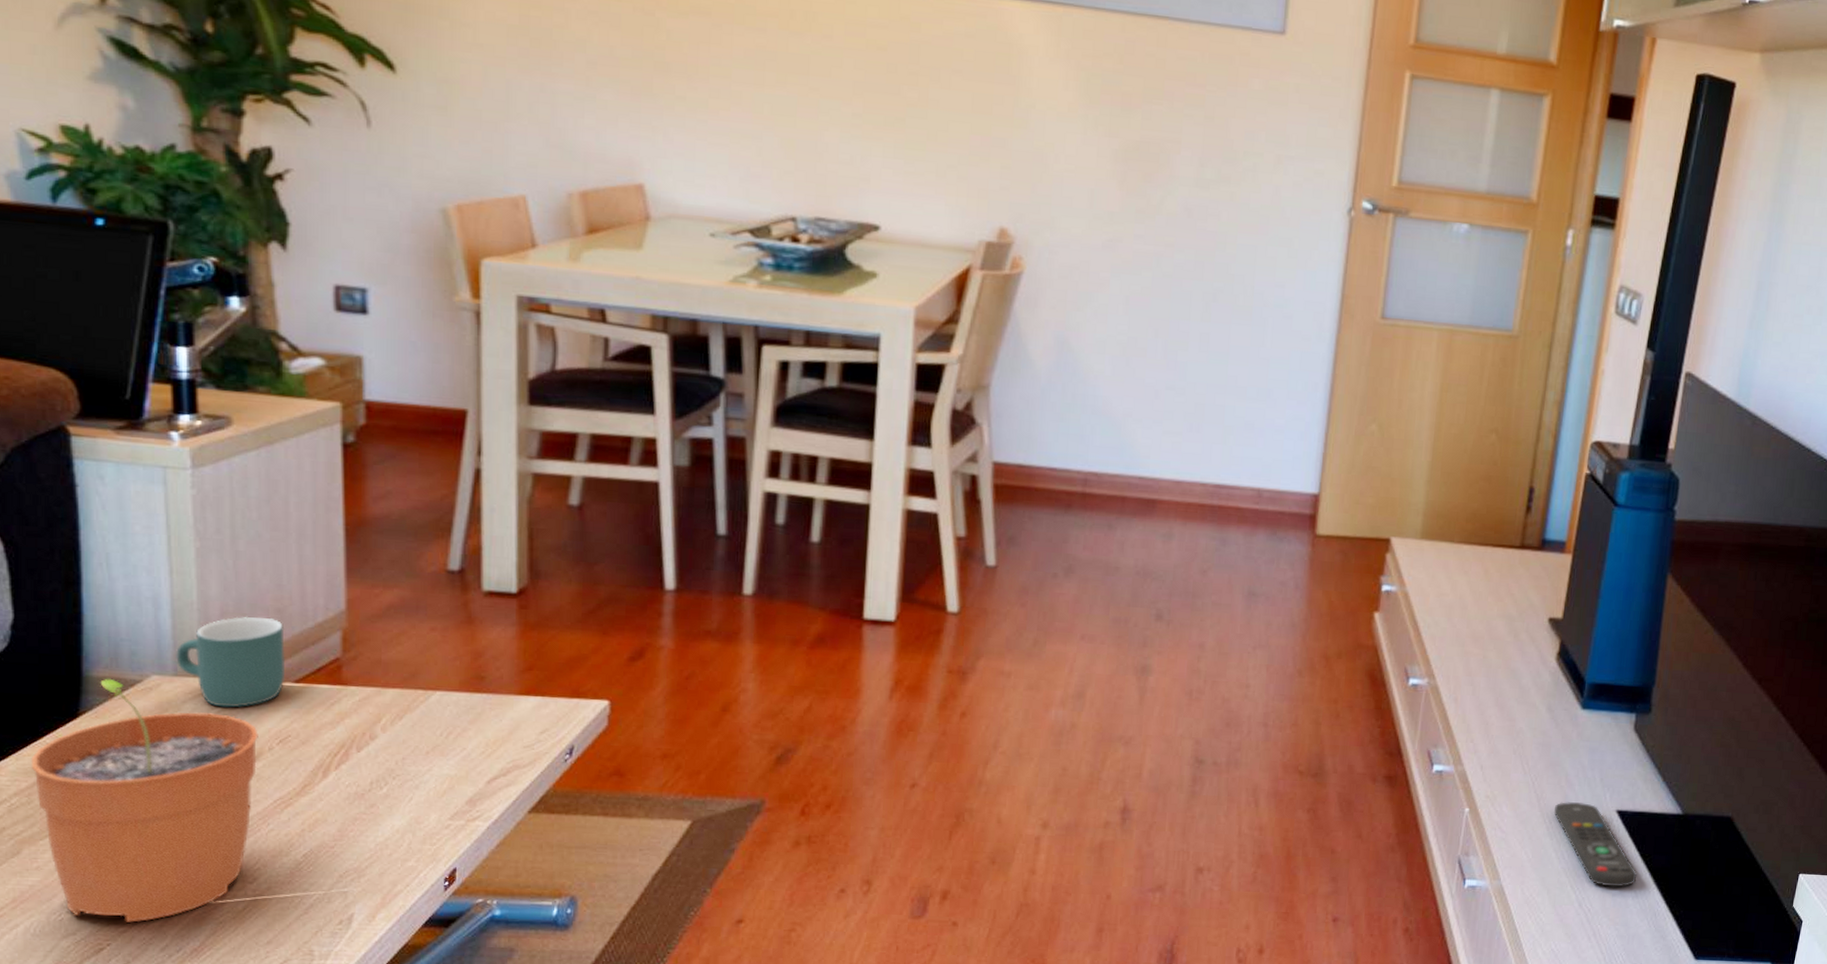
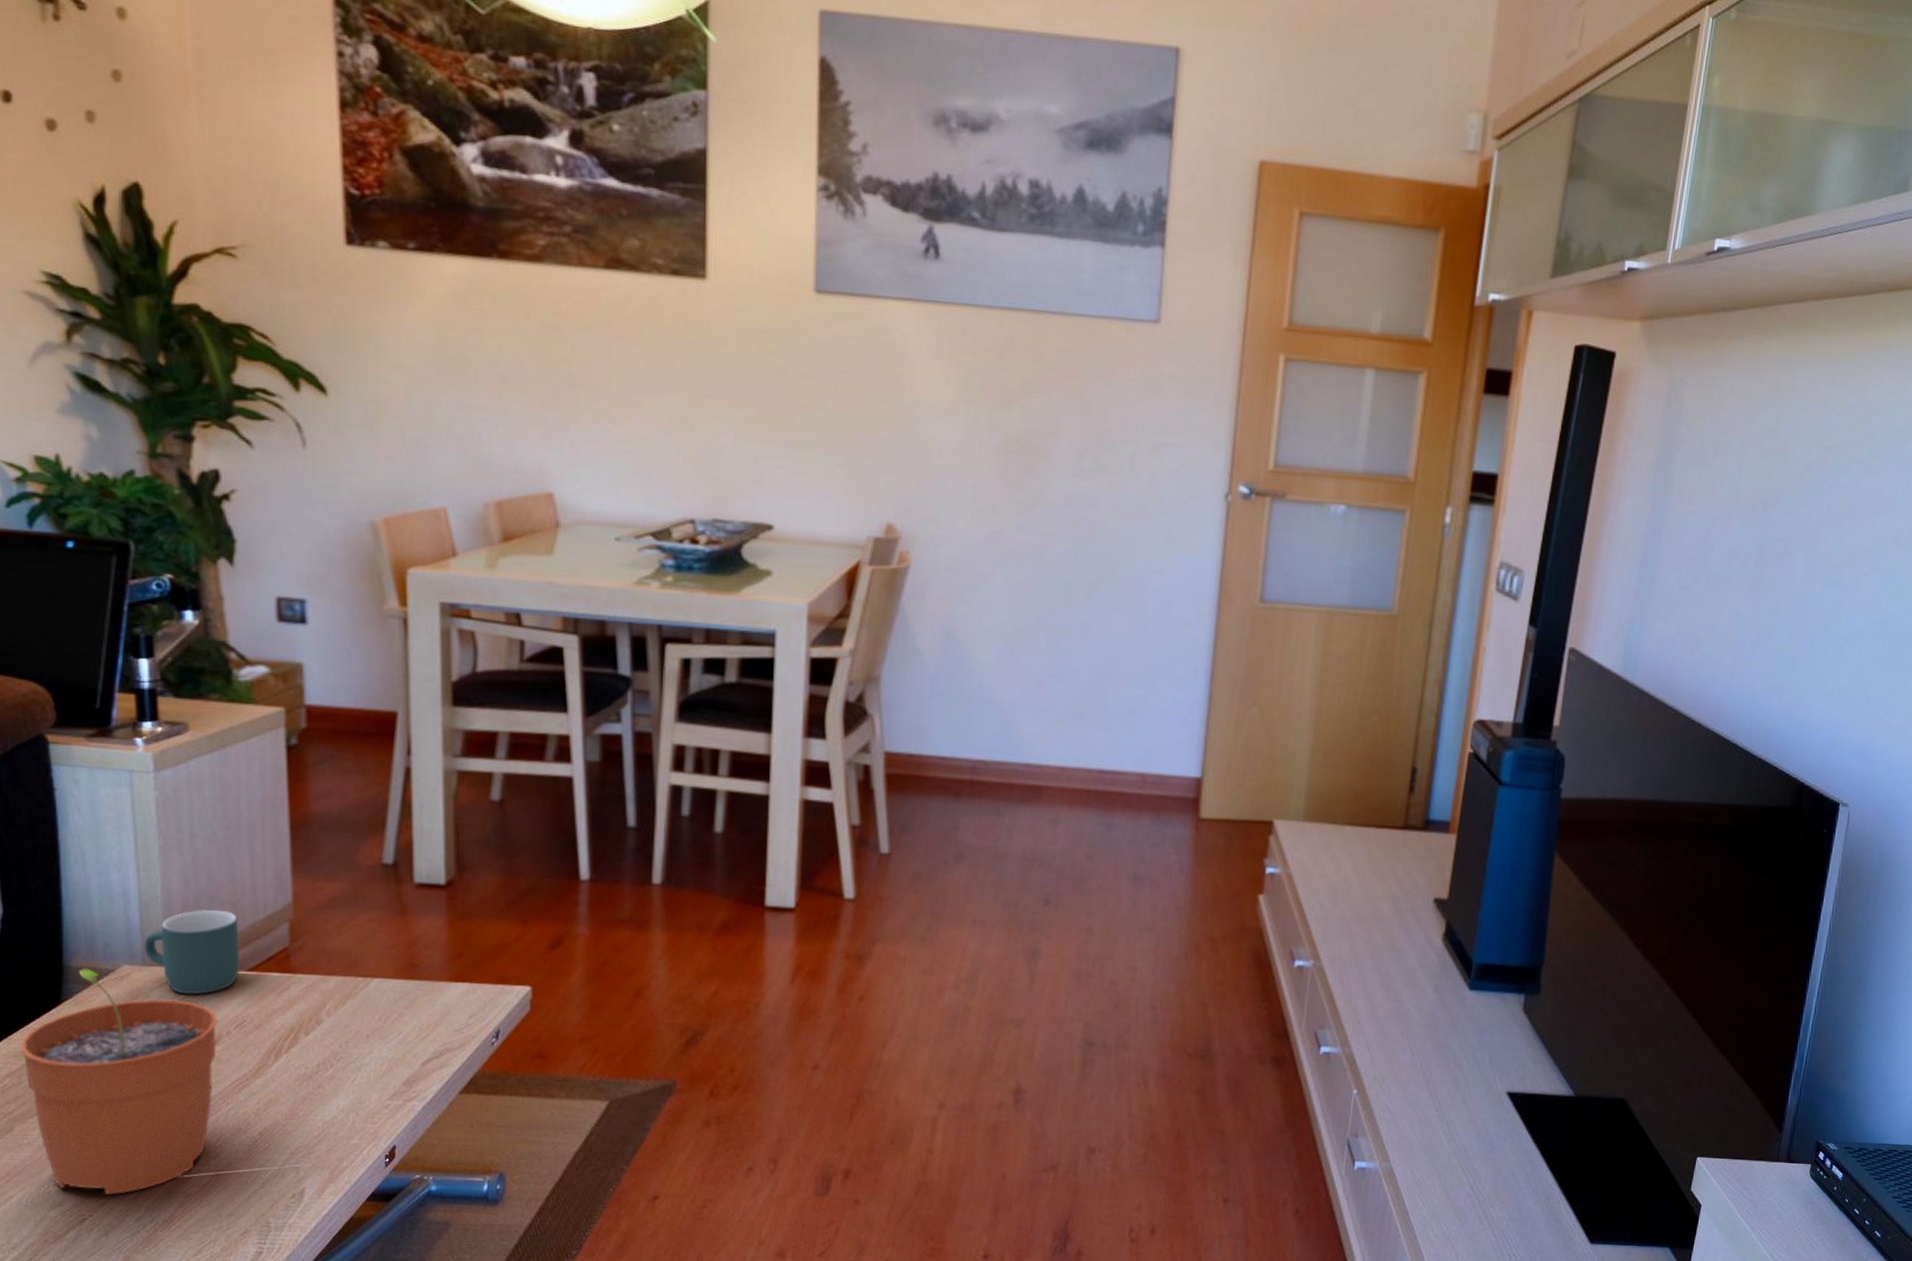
remote control: present [1553,802,1637,888] -> none [1442,1083,1529,1170]

